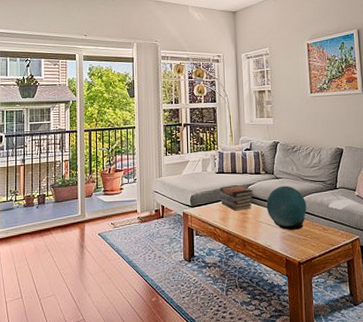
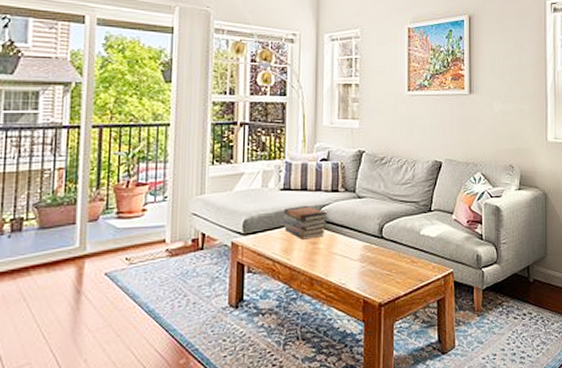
decorative orb: present [266,186,307,230] -> none [343,207,393,264]

